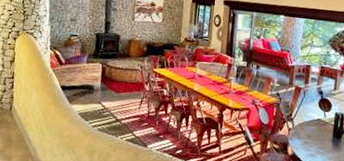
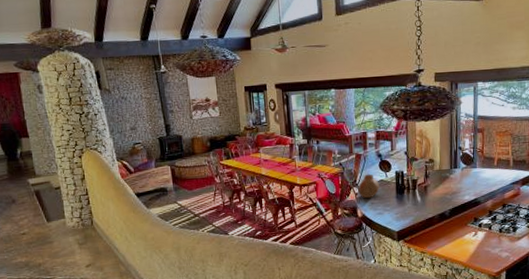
vase: none [292,110,316,137] -> present [358,174,380,199]

